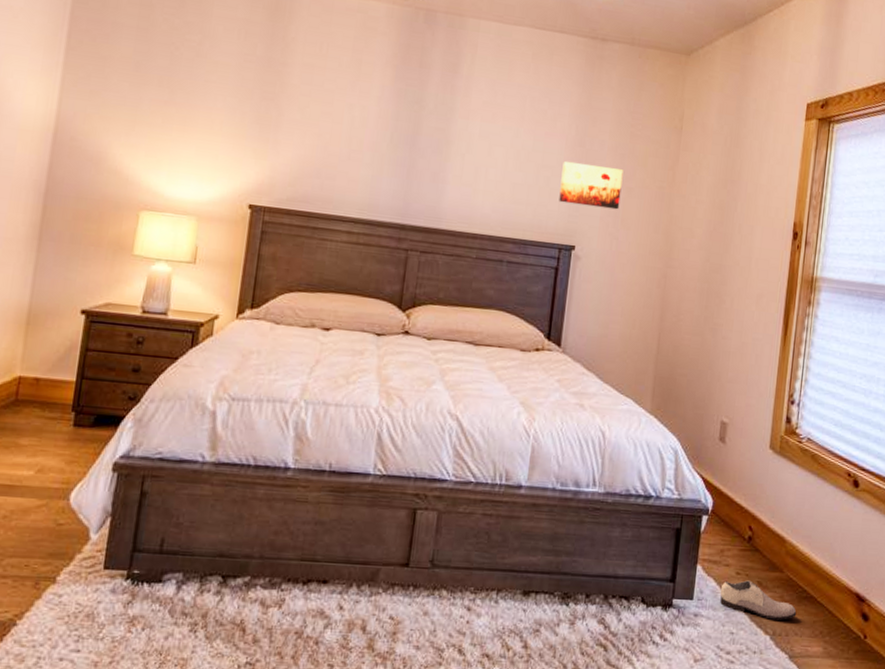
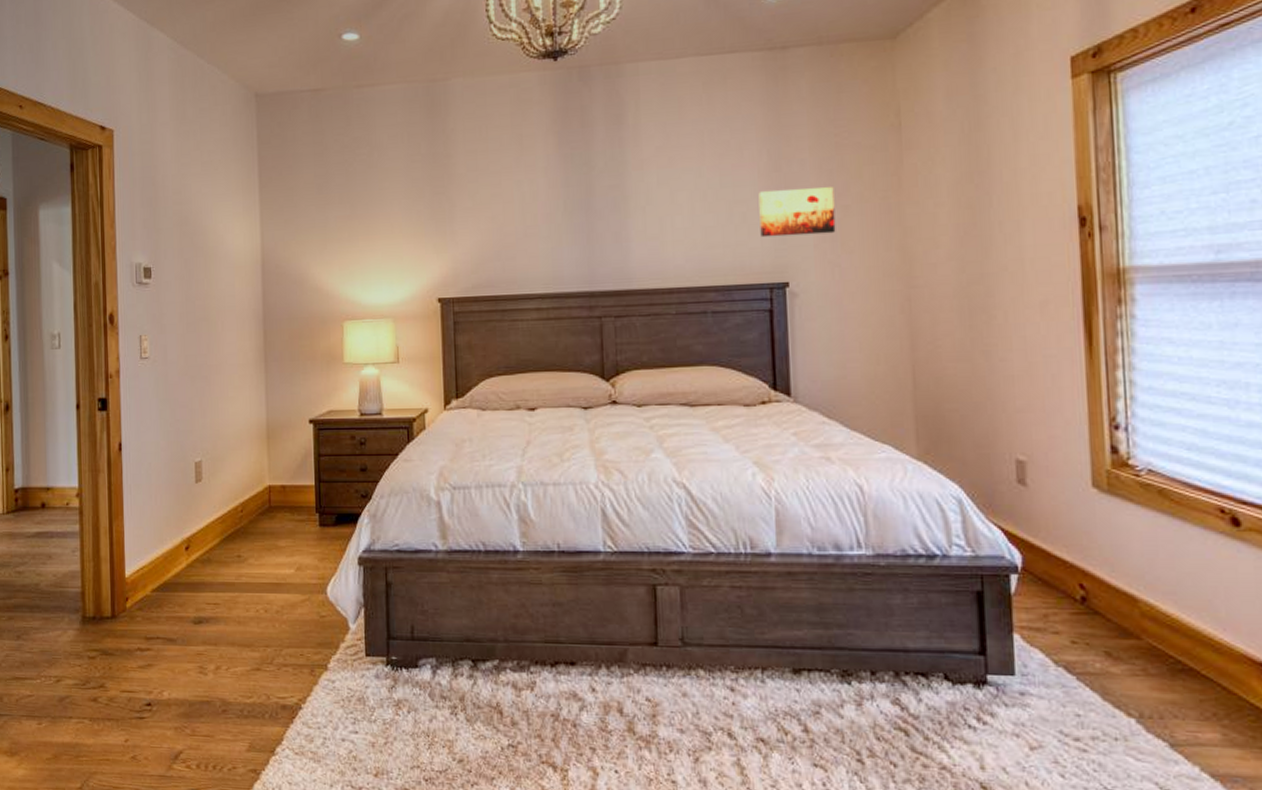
shoe: present [720,580,797,620] -> none [1051,650,1172,699]

